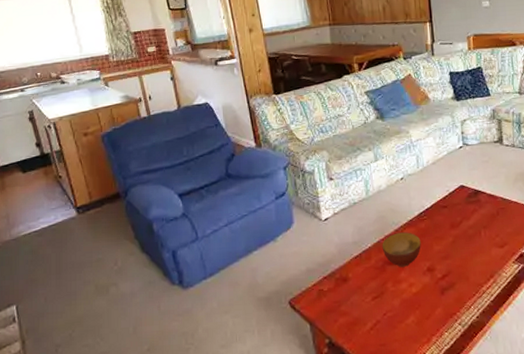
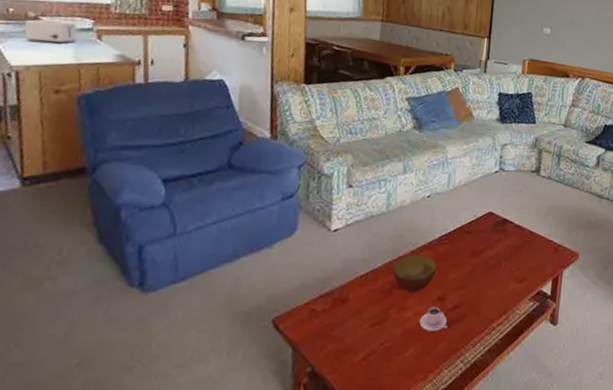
toaster: none [51,75,91,98] -> present [24,19,78,44]
teacup: none [415,277,440,300] -> present [419,306,447,331]

